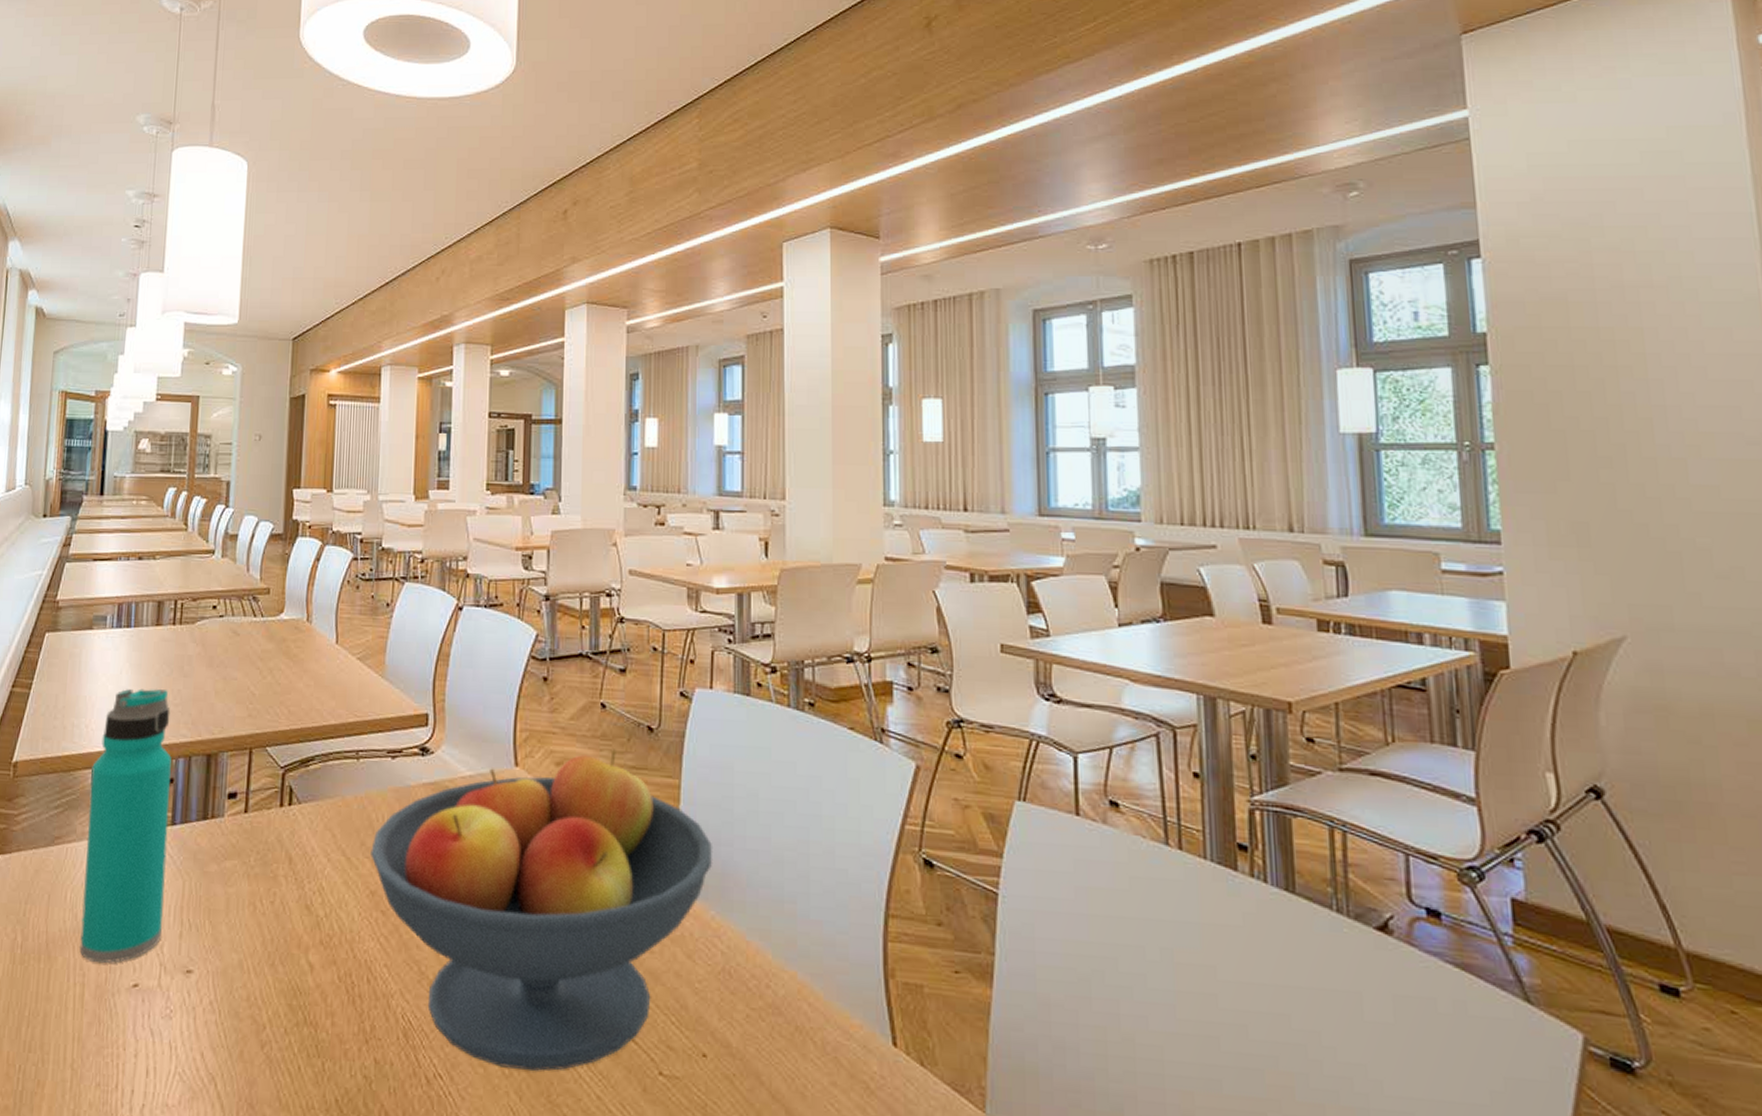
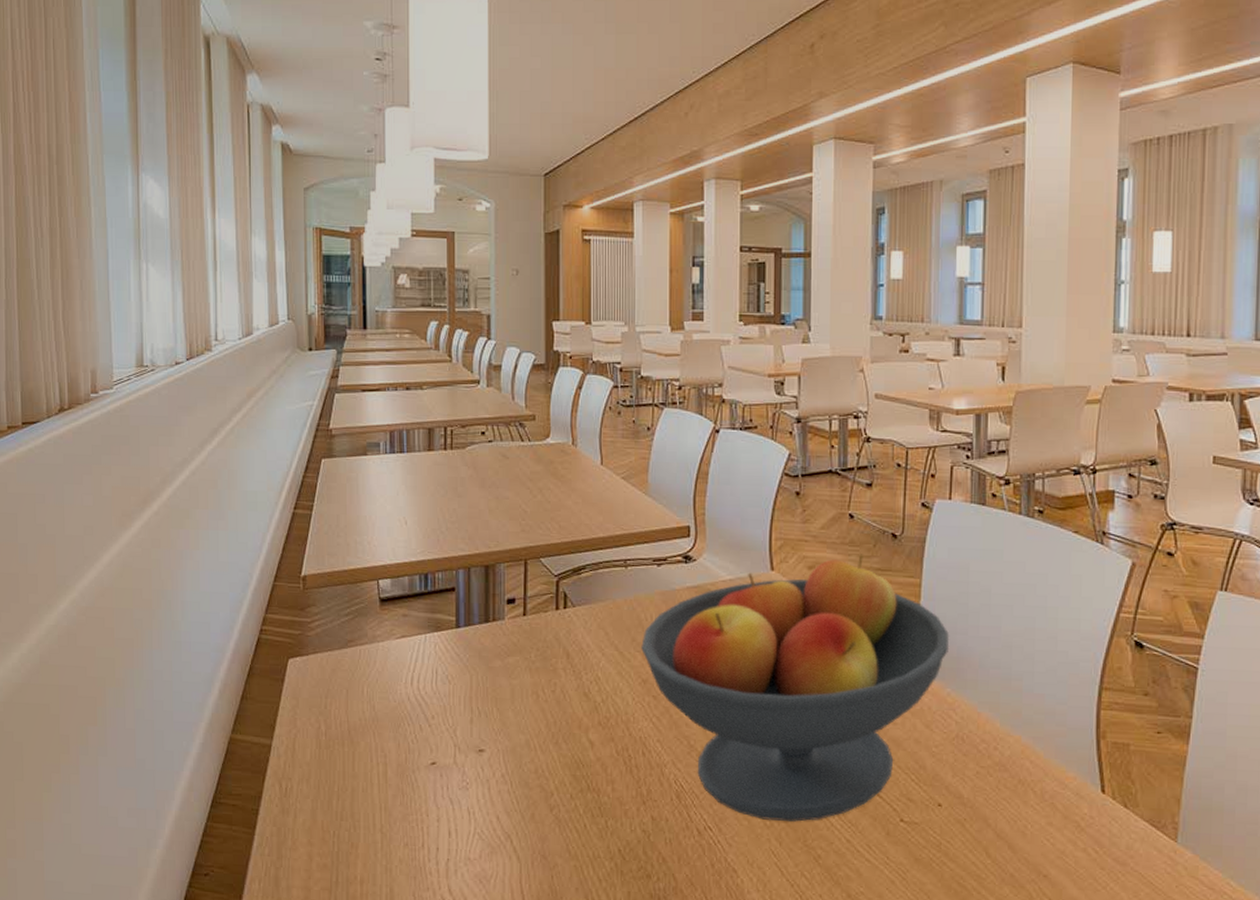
water bottle: present [79,688,171,964] -> none [377,508,455,746]

